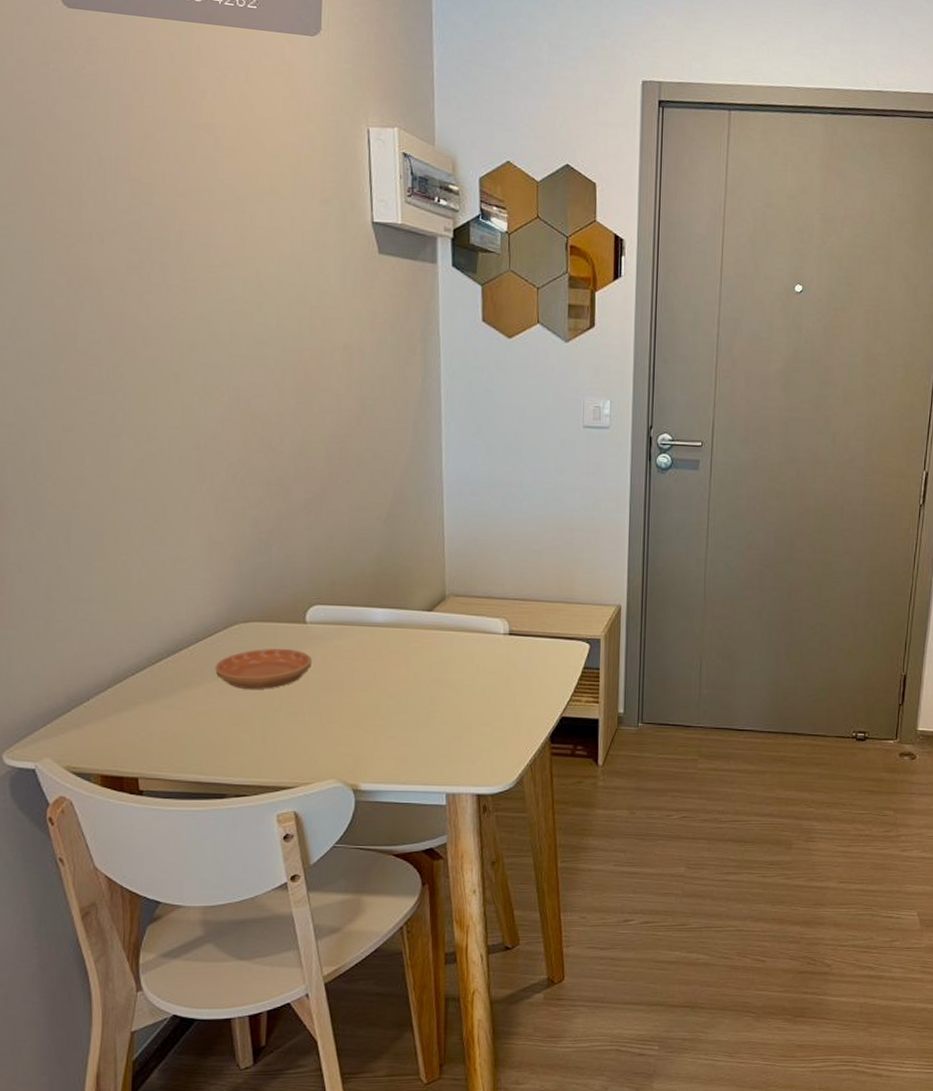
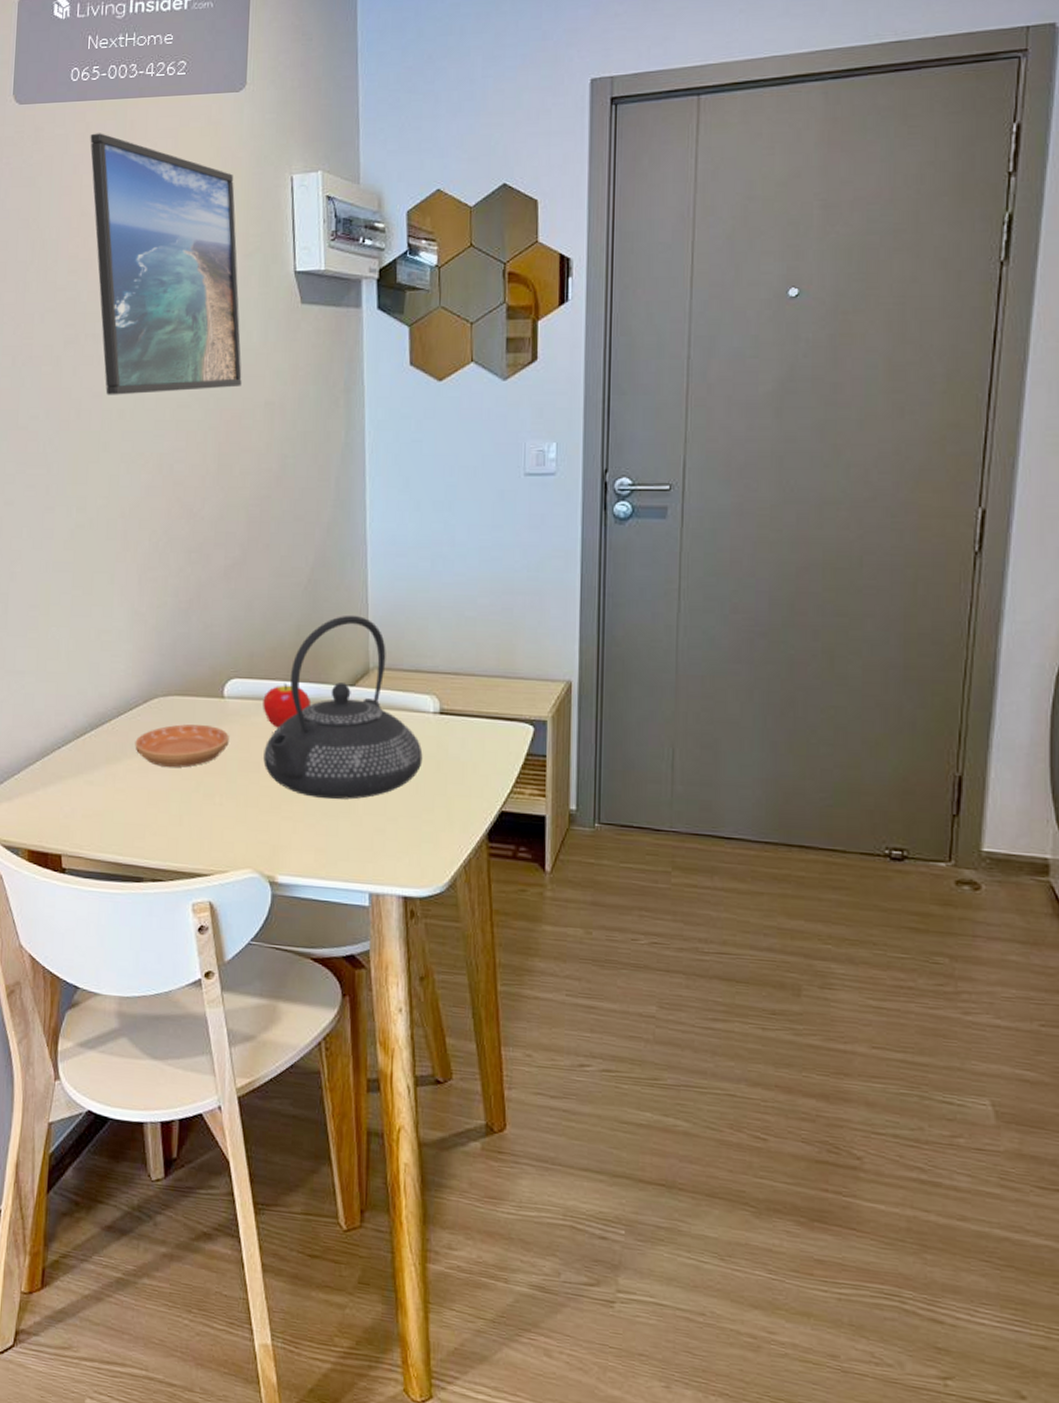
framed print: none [152,53,320,328] -> present [90,133,242,395]
fruit: none [345,609,392,650] -> present [263,683,312,728]
teapot: none [346,547,494,713] -> present [263,615,423,800]

